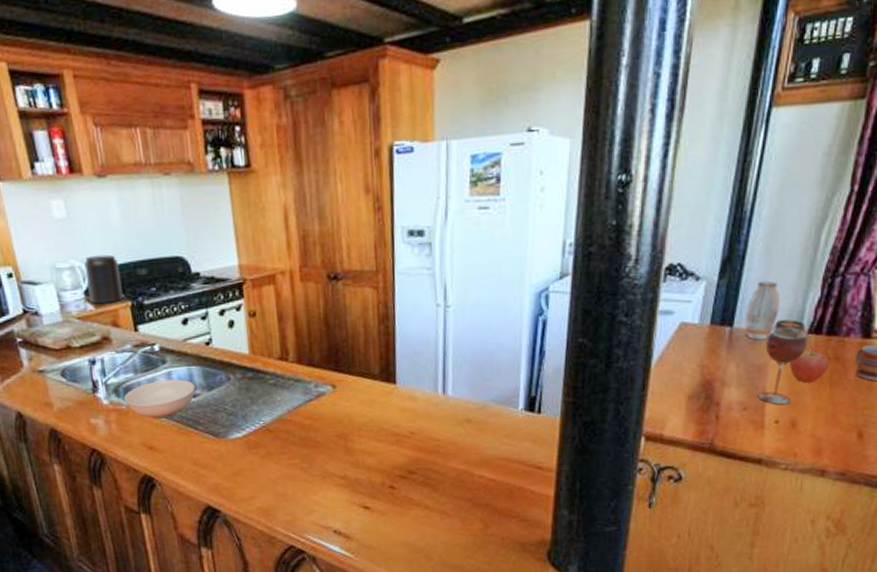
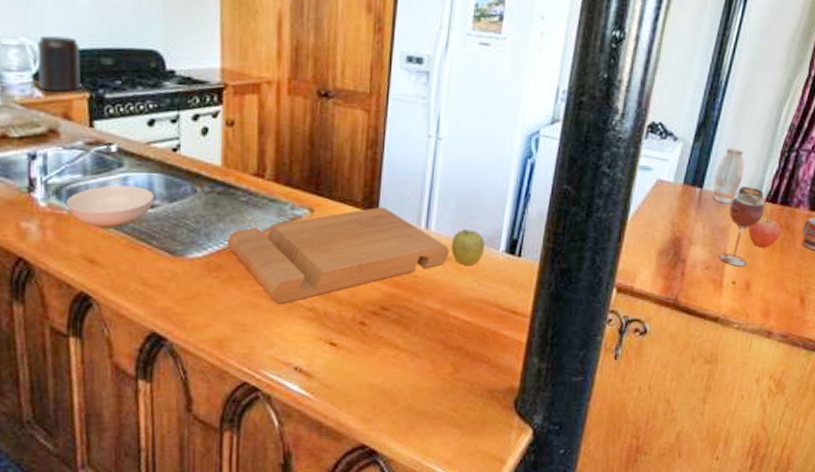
cutting board: none [262,377,468,474] -> present [227,206,449,304]
fruit: none [469,391,503,426] -> present [451,229,485,266]

